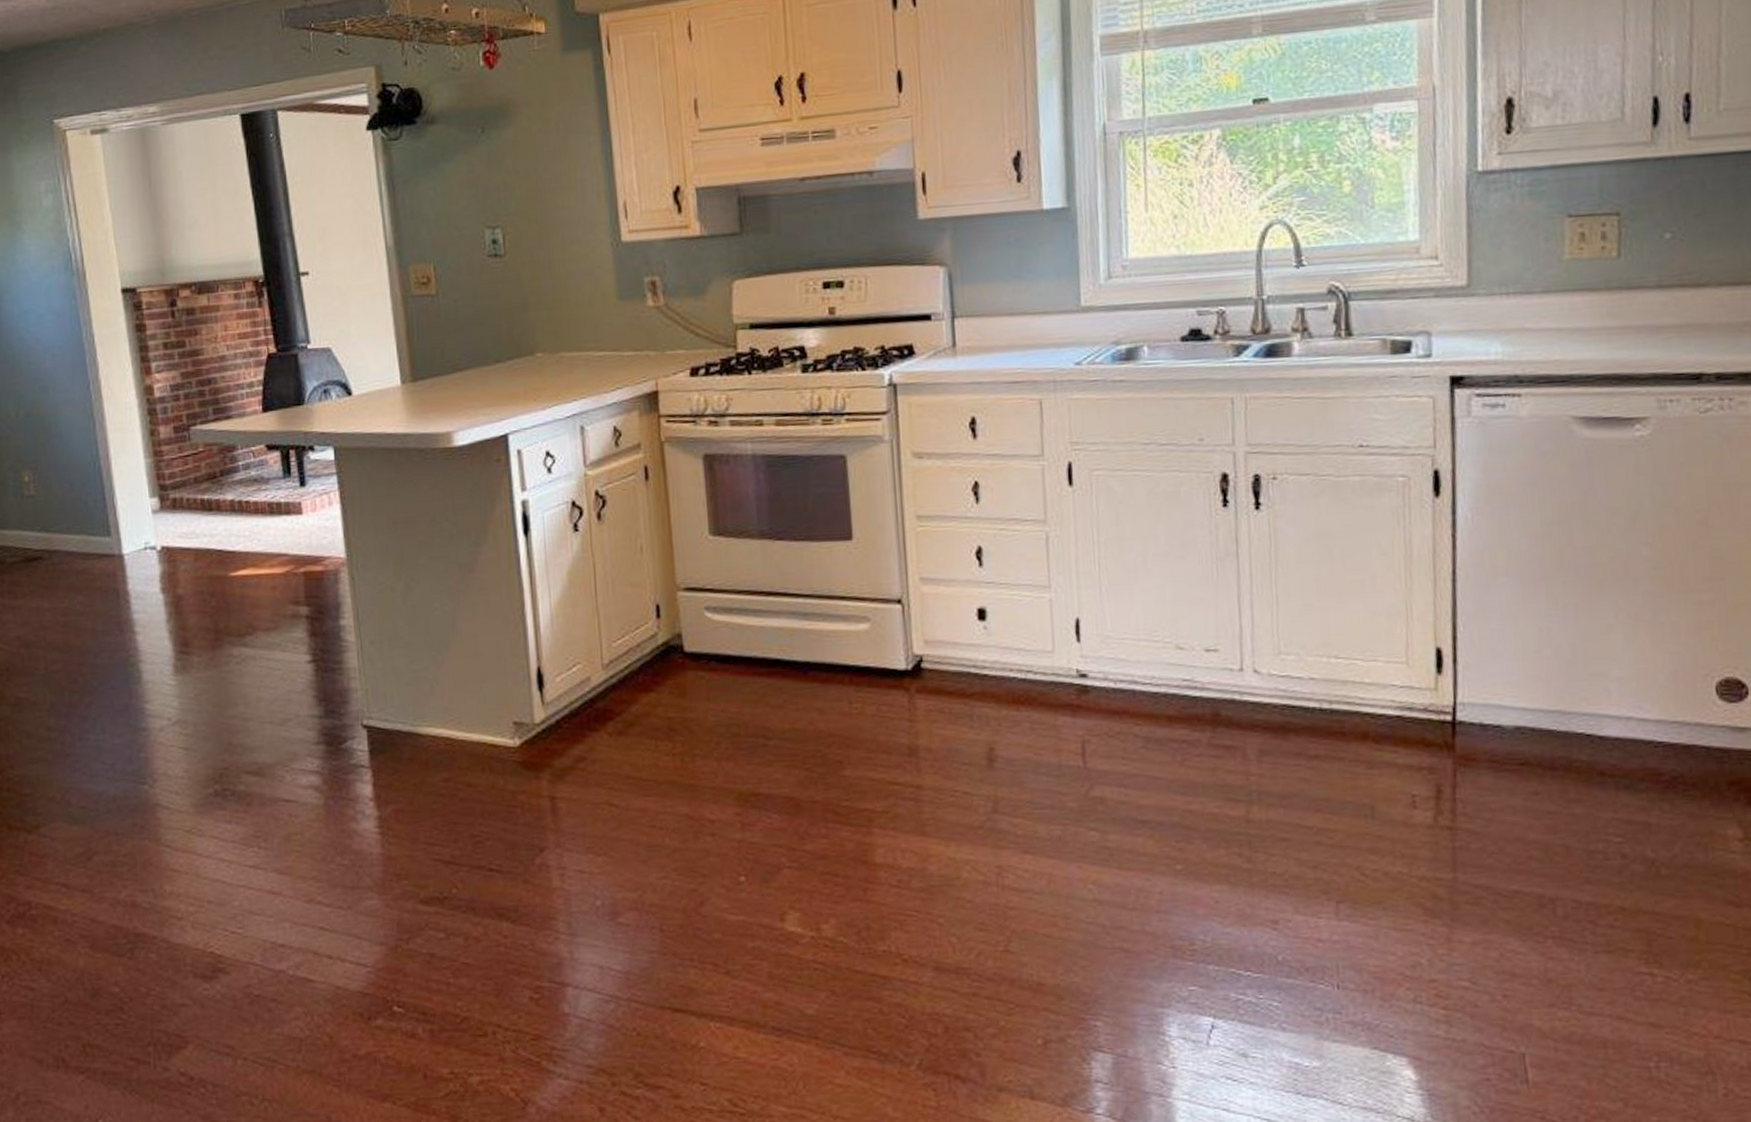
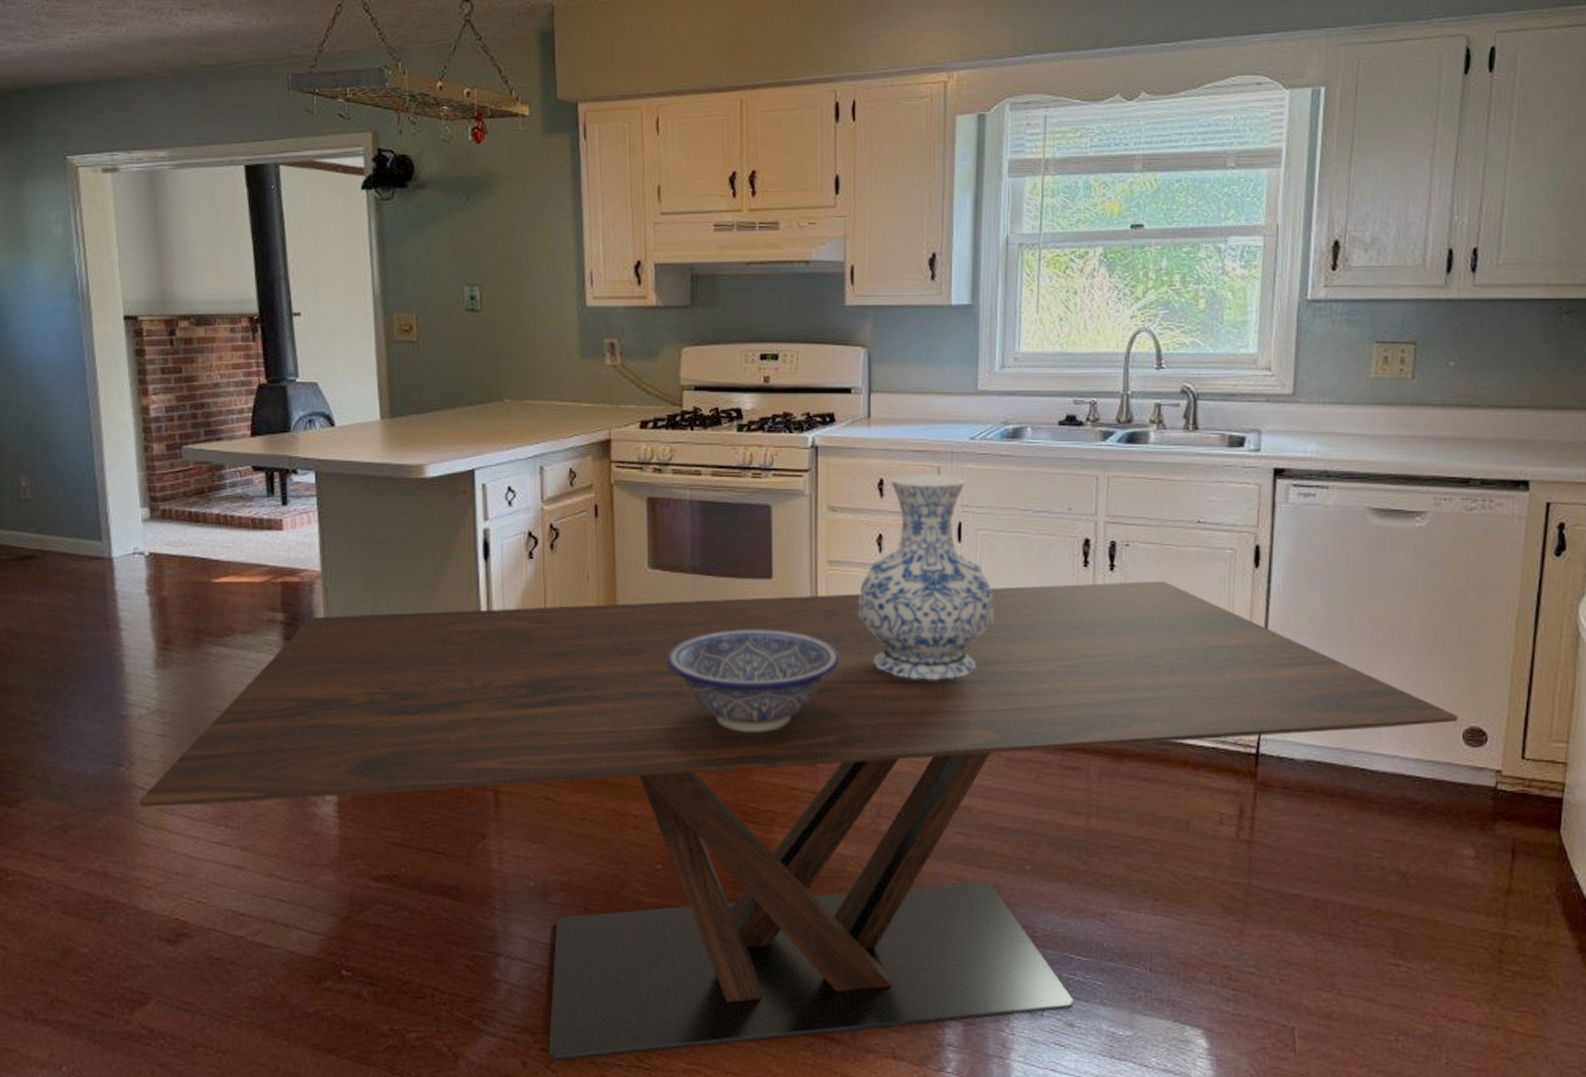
dining table: none [164,518,1709,1106] -> present [138,580,1458,1061]
decorative bowl: none [736,599,939,720] -> present [666,630,841,733]
vase: none [955,407,1117,650] -> present [858,474,993,680]

